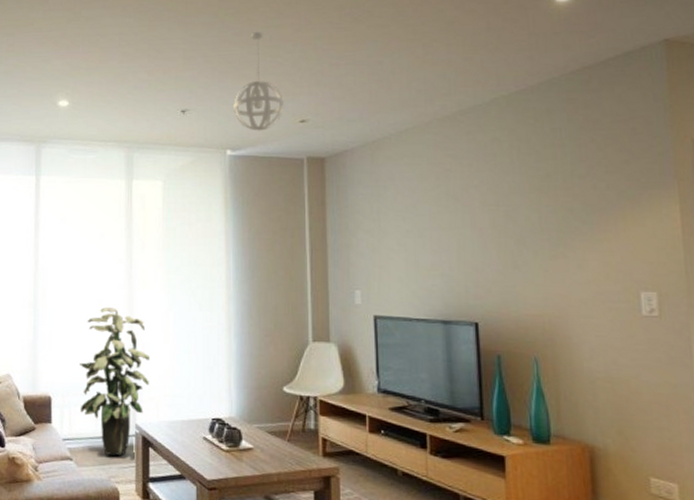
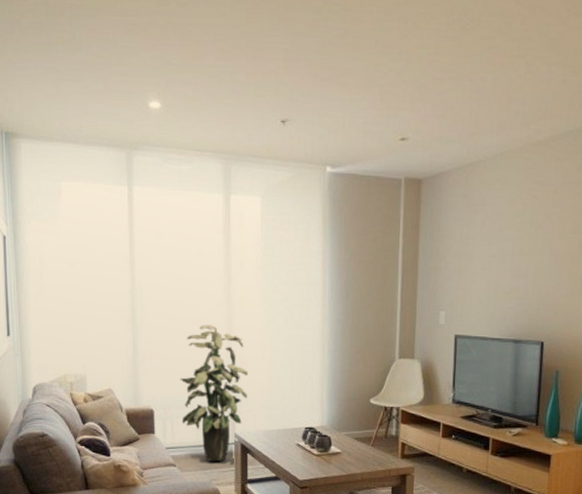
pendant light: present [233,32,285,131] -> none [335,35,387,148]

